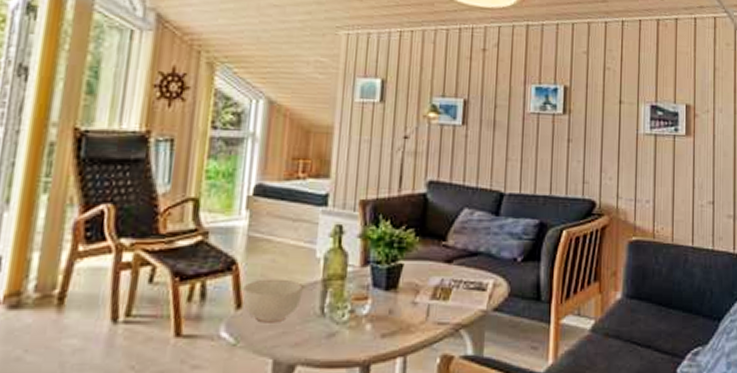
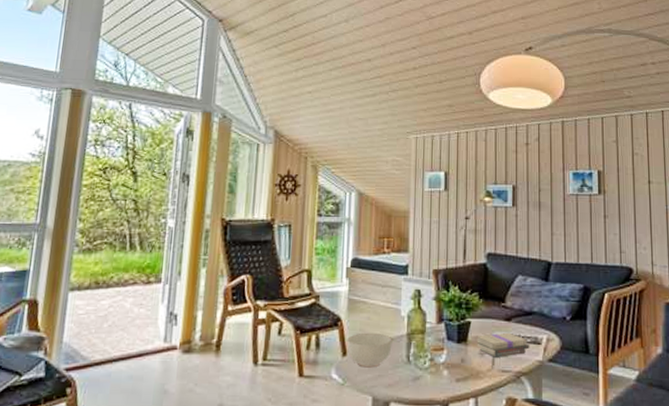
books: none [409,277,472,307] -> present [477,332,530,357]

